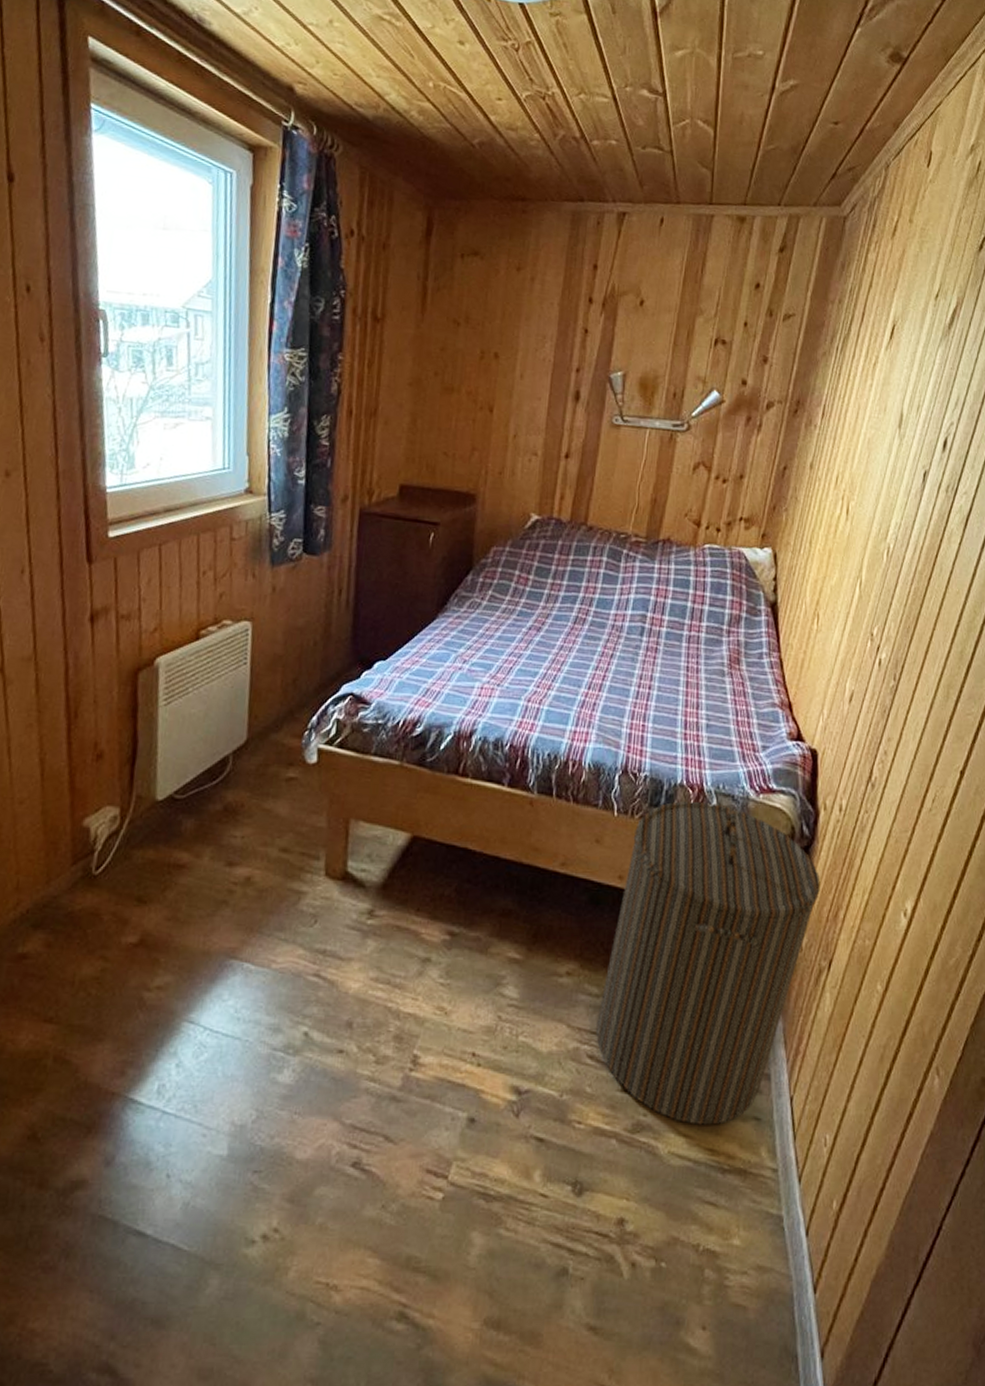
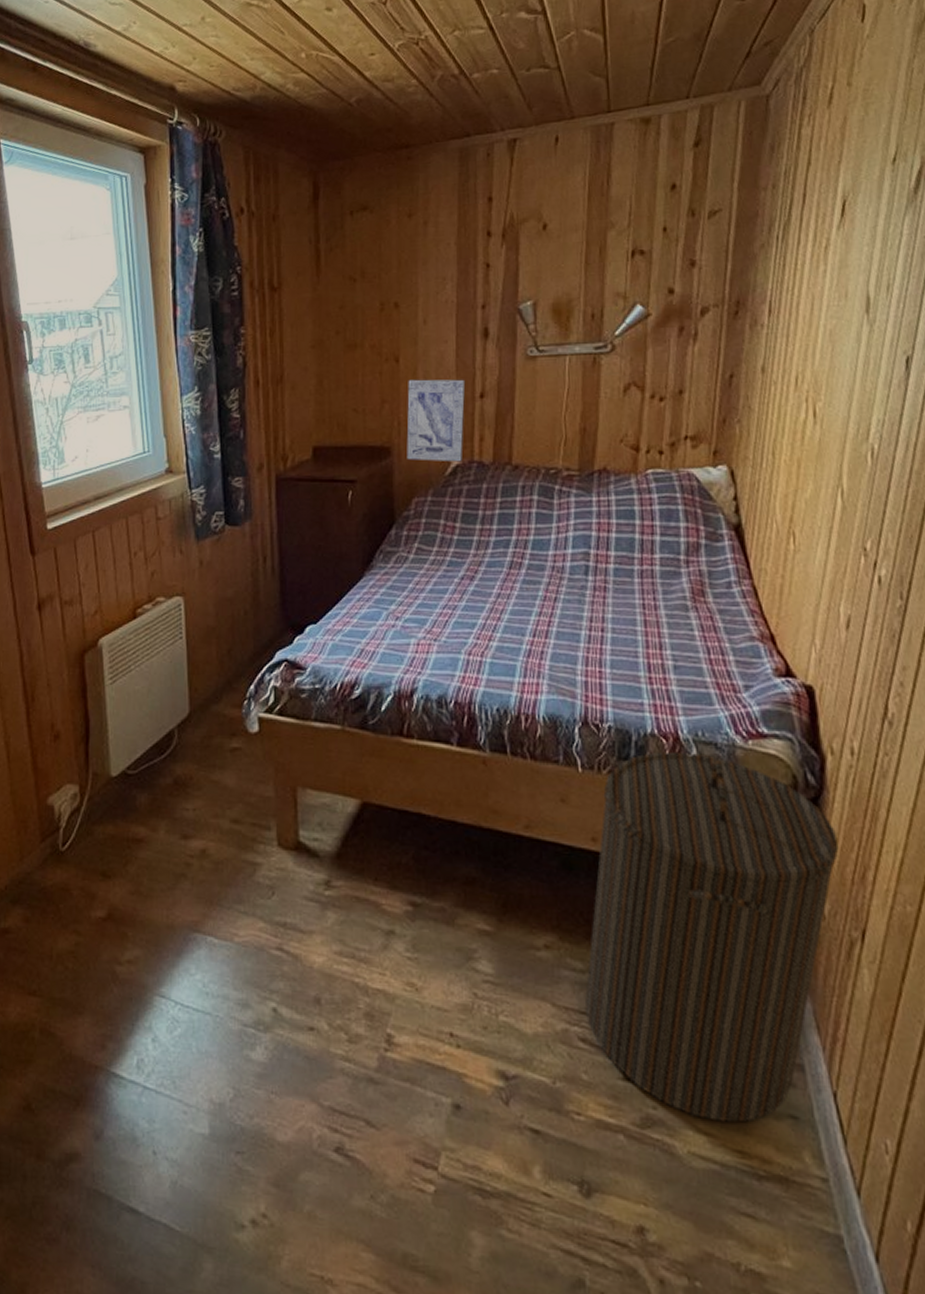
wall art: none [490,431,553,517] -> present [406,379,466,462]

